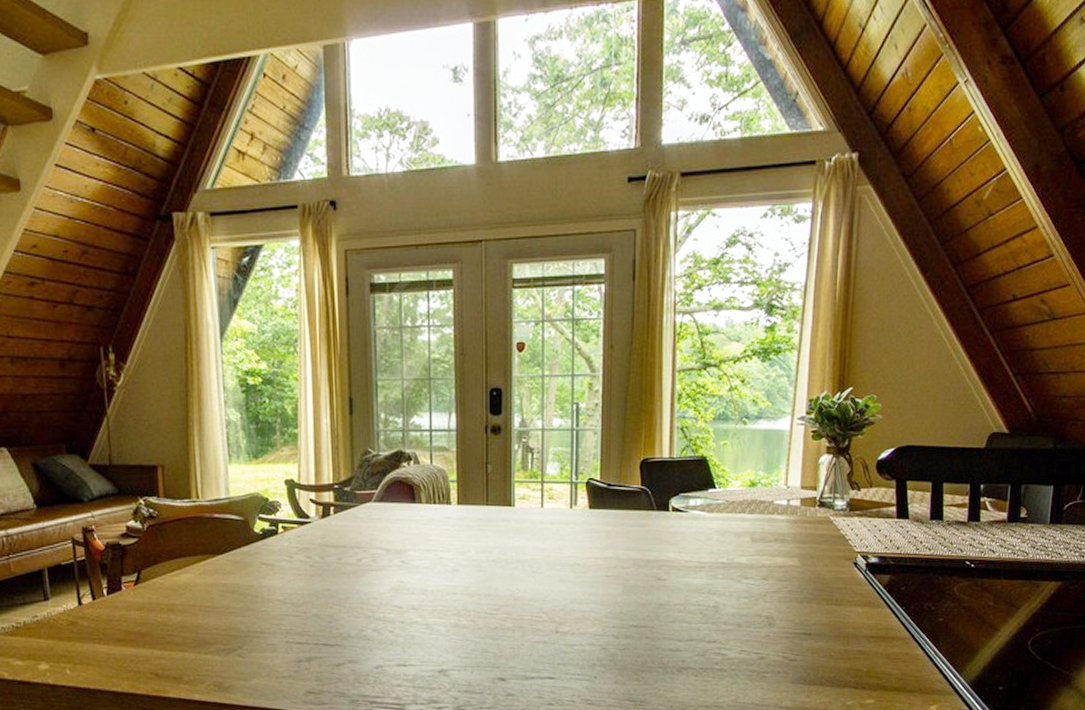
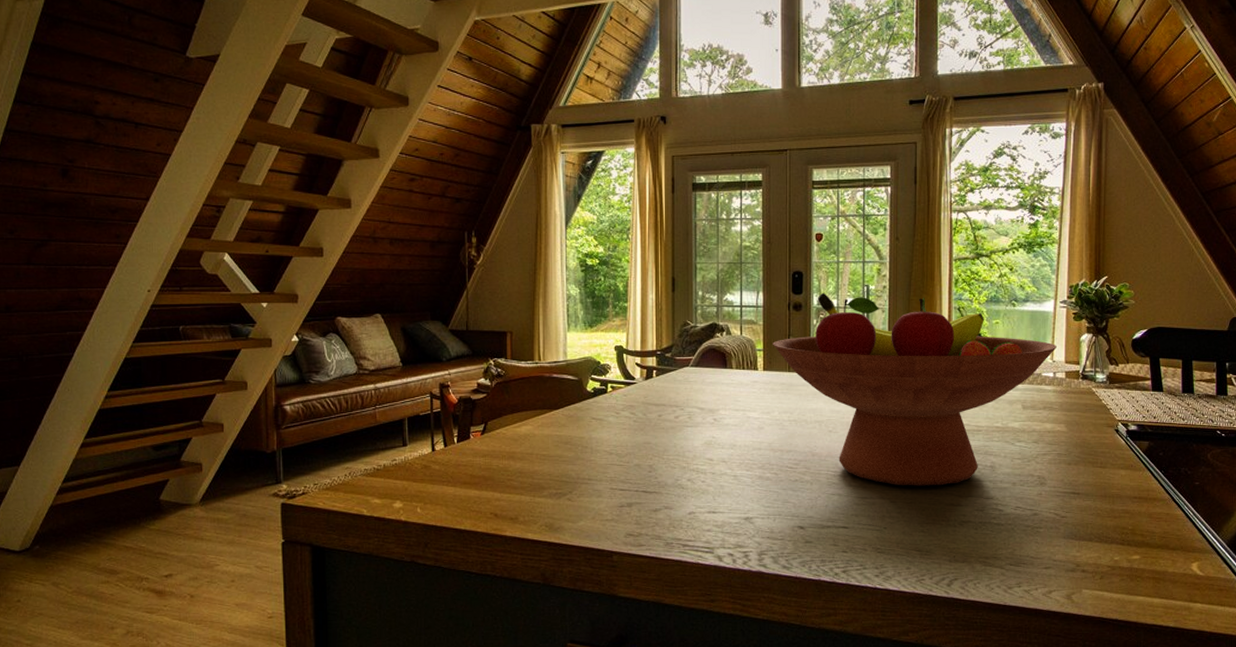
fruit bowl: none [468,412,792,631] -> present [773,292,1057,486]

